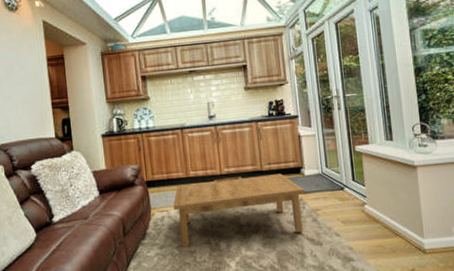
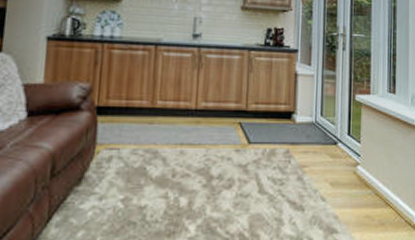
coffee table: present [173,173,305,247] -> none [127,114,294,200]

